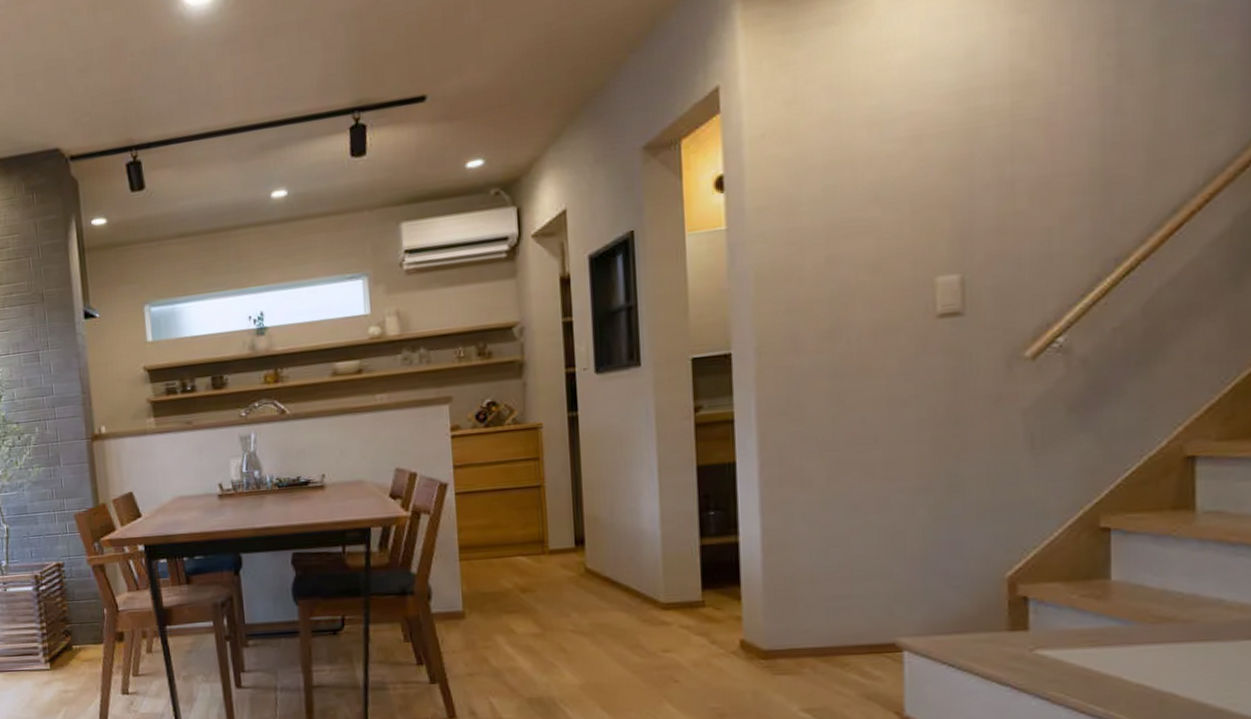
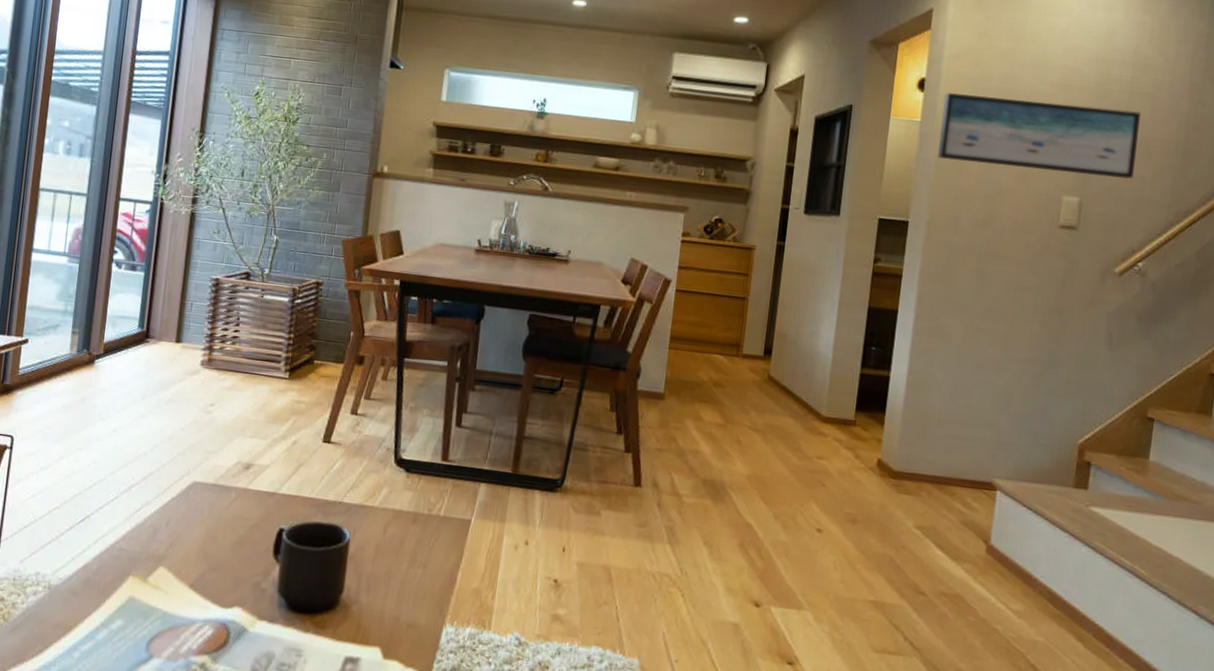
wall art: none [751,145,1033,269] -> present [938,93,1141,179]

